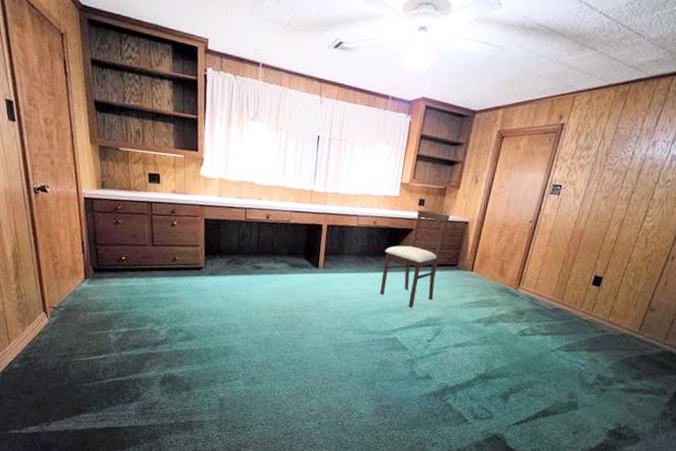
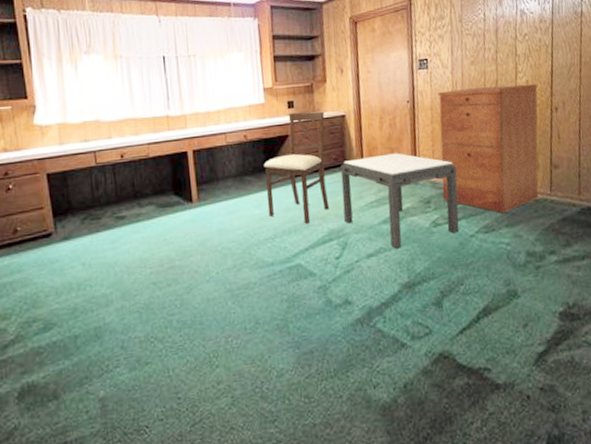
side table: none [443,262,558,346] -> present [340,153,460,249]
filing cabinet: none [536,218,662,339] -> present [438,84,539,214]

